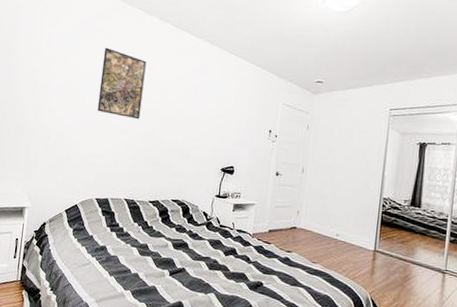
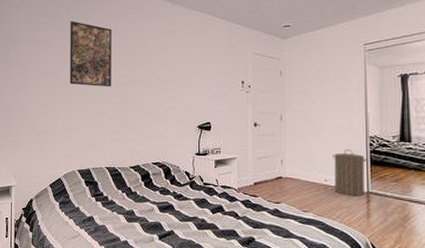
laundry hamper: none [344,207,379,254] -> present [333,149,368,197]

